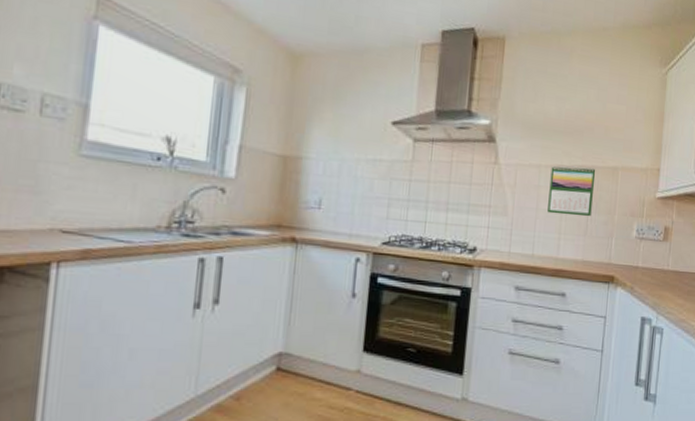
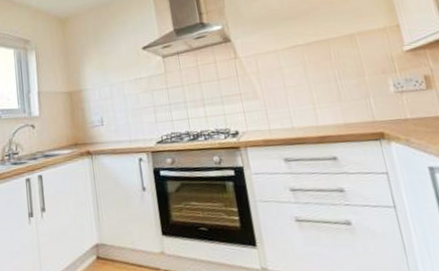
calendar: present [547,165,596,217] -> none [287,39,340,89]

